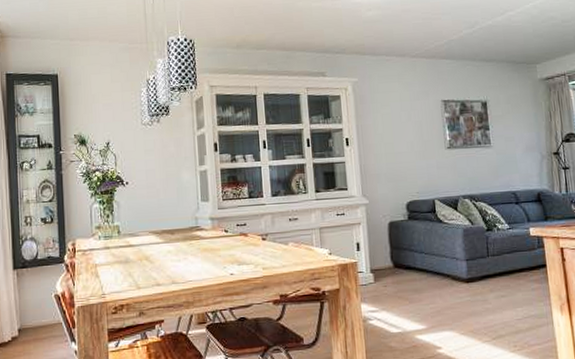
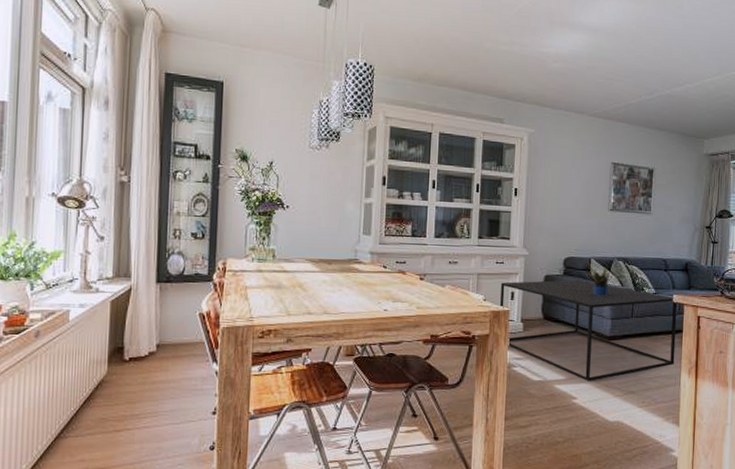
coffee table: none [344,223,543,329] -> present [499,280,678,381]
potted plant: none [429,203,459,238] -> present [585,261,609,296]

